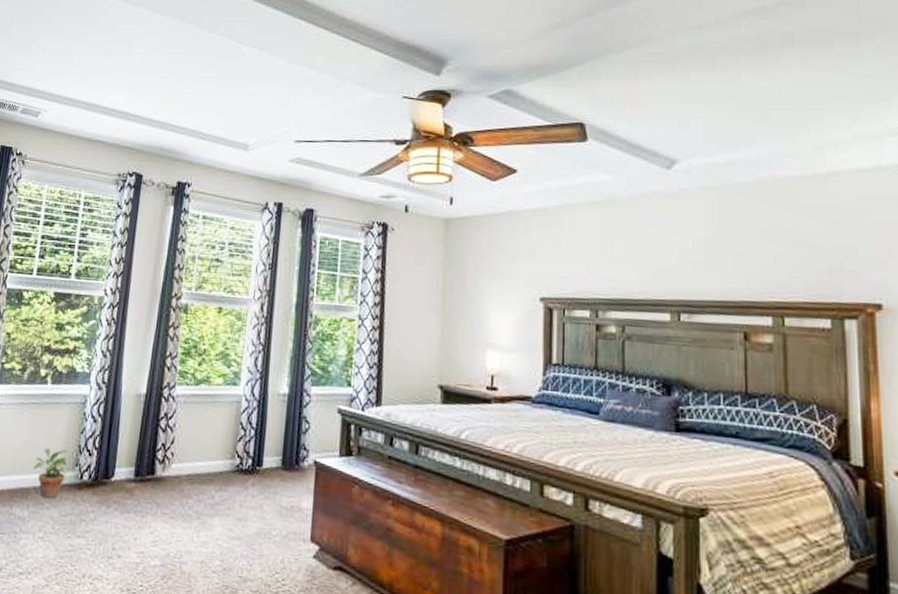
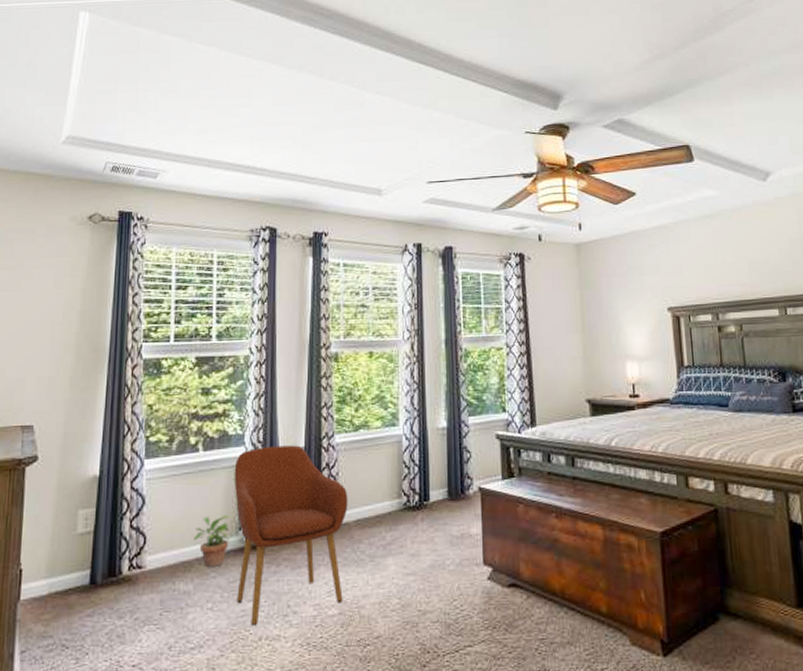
armchair: none [66,388,183,563] -> present [234,445,348,627]

